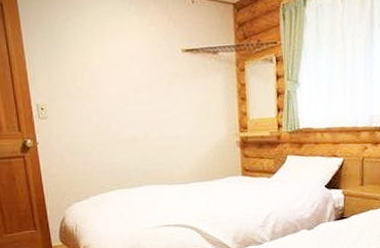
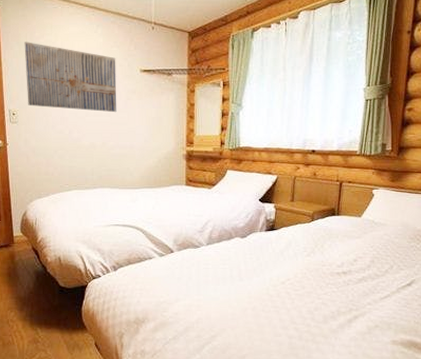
wall art: none [48,26,159,100] -> present [24,42,117,113]

